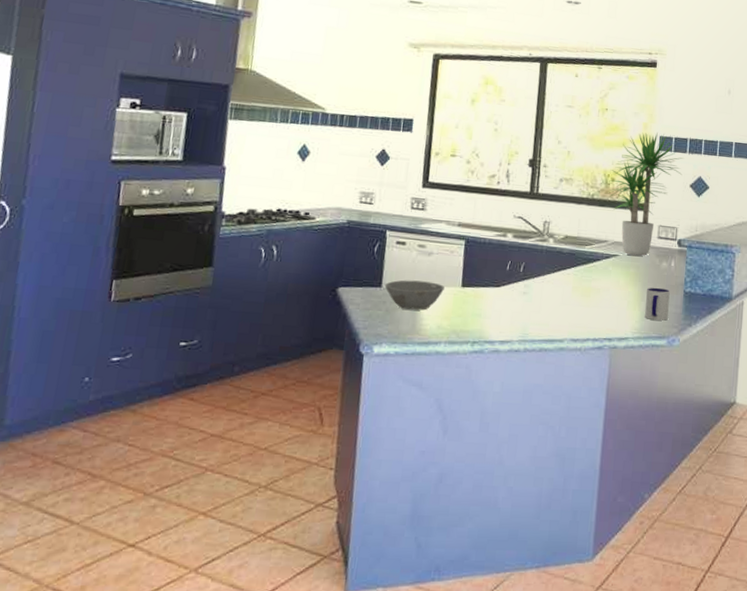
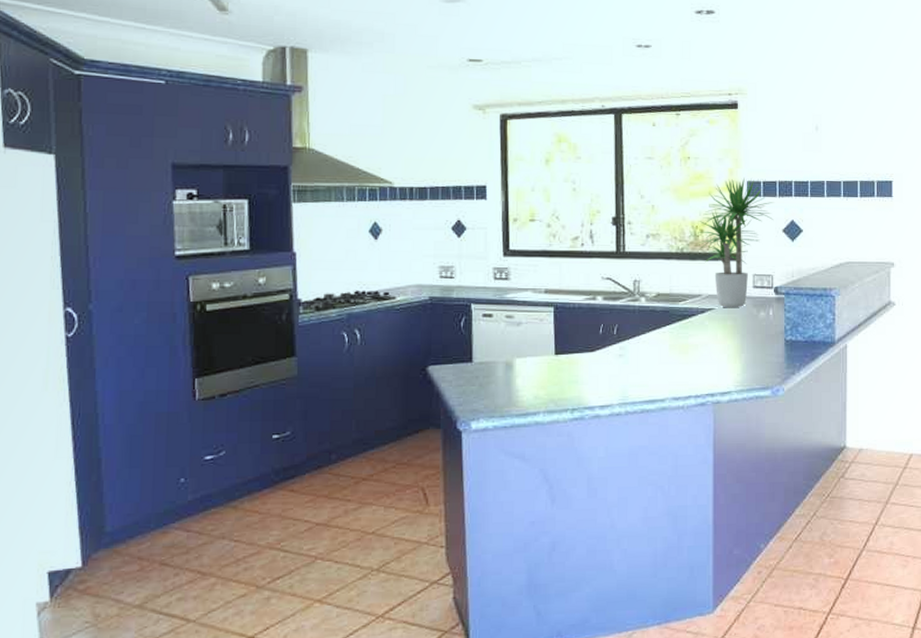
bowl: present [384,280,445,311] -> none [475,352,537,382]
mug: present [645,287,670,321] -> none [746,338,770,371]

